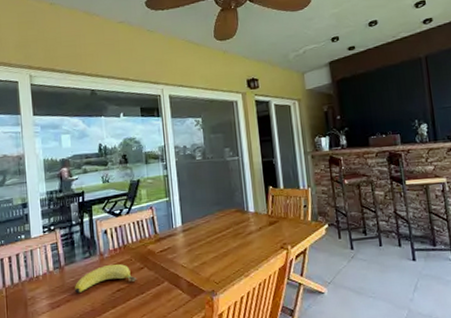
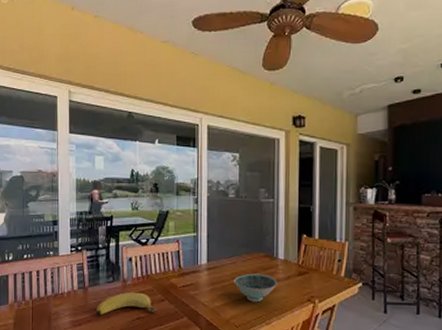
bowl: none [209,228,251,257] -> present [234,273,278,303]

